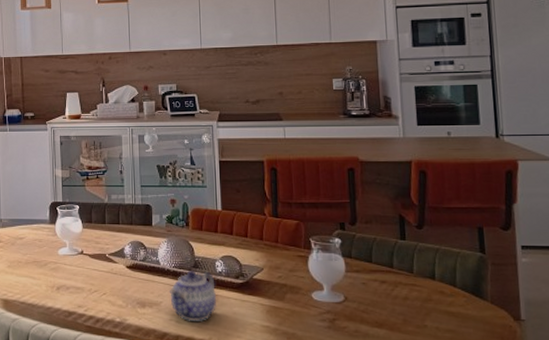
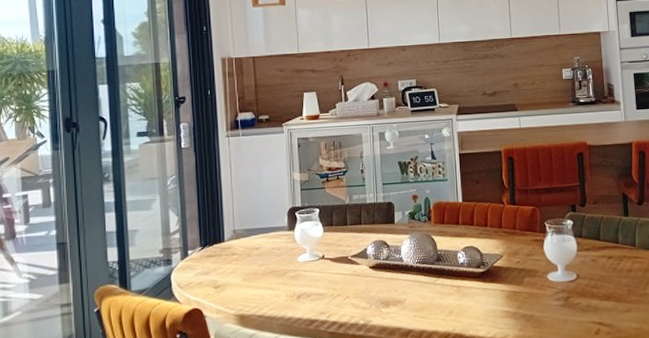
teapot: present [169,270,217,321] -> none [412,263,460,315]

